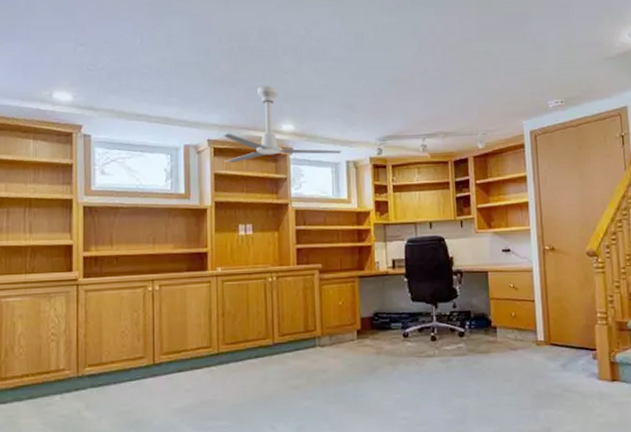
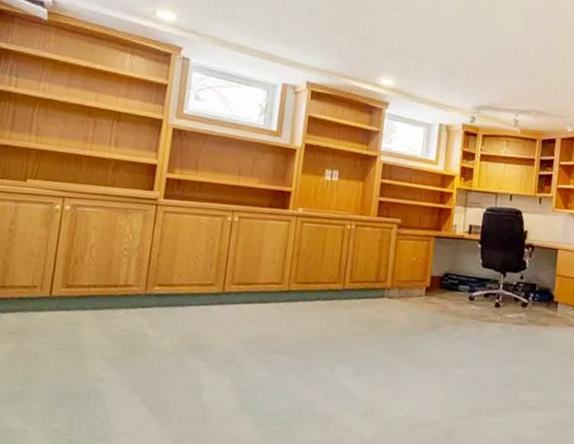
ceiling fan: present [223,86,342,163] -> none [320,38,437,116]

